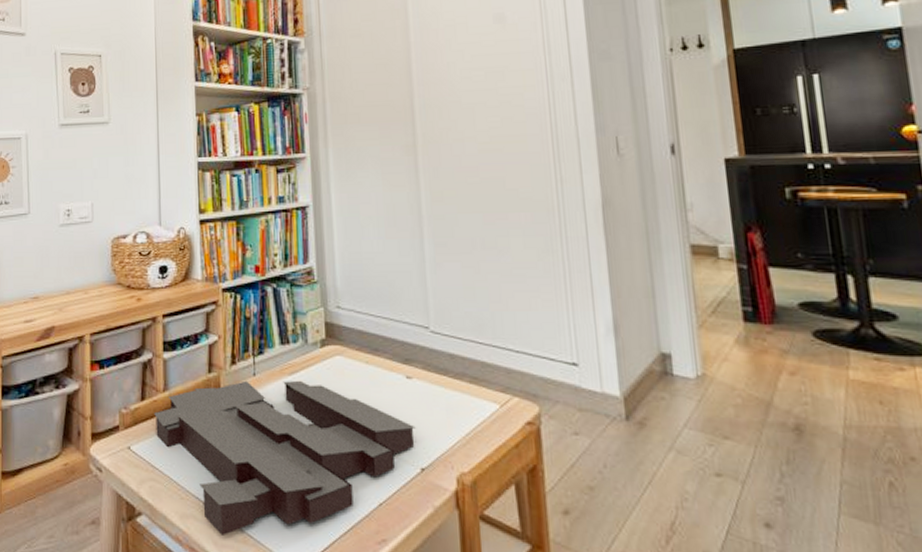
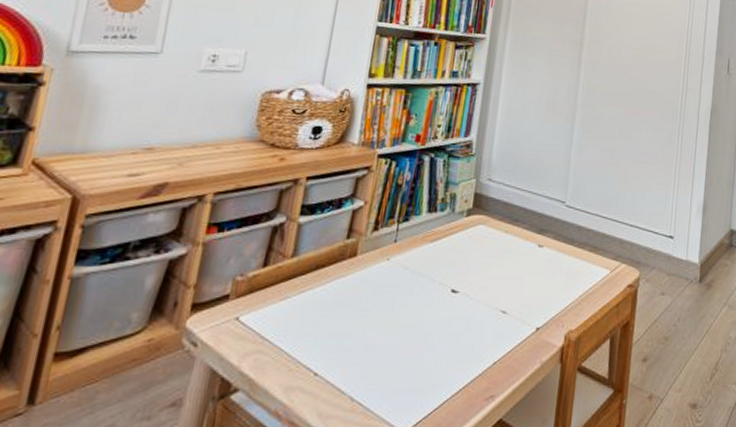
puzzle: present [154,380,416,536] -> none [273,247,538,406]

